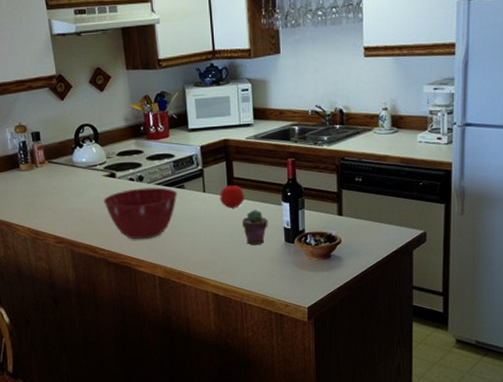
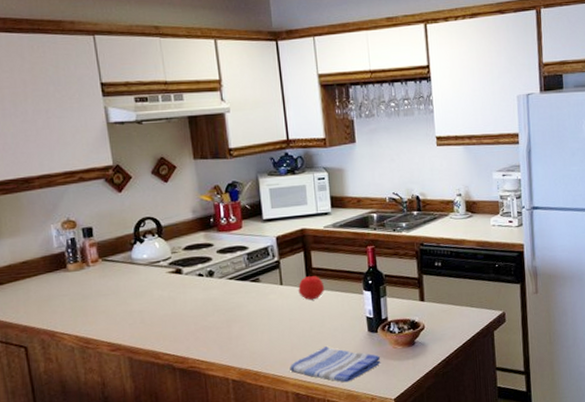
mixing bowl: present [103,187,178,240] -> none [168,282,253,341]
dish towel: none [210,253,297,288] -> present [290,347,381,383]
potted succulent: present [242,209,268,245] -> none [323,299,350,337]

